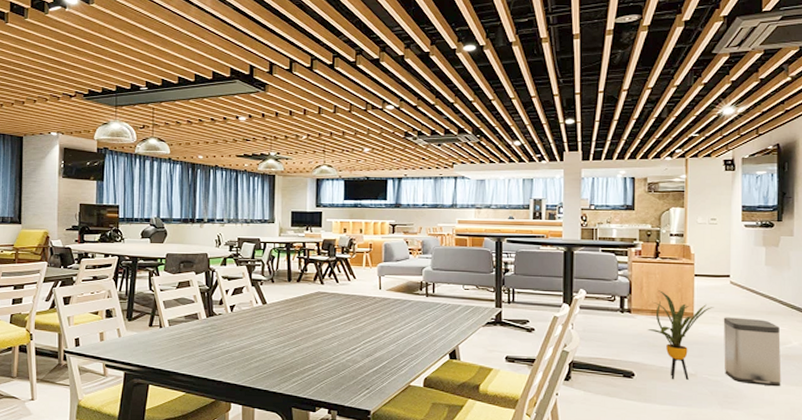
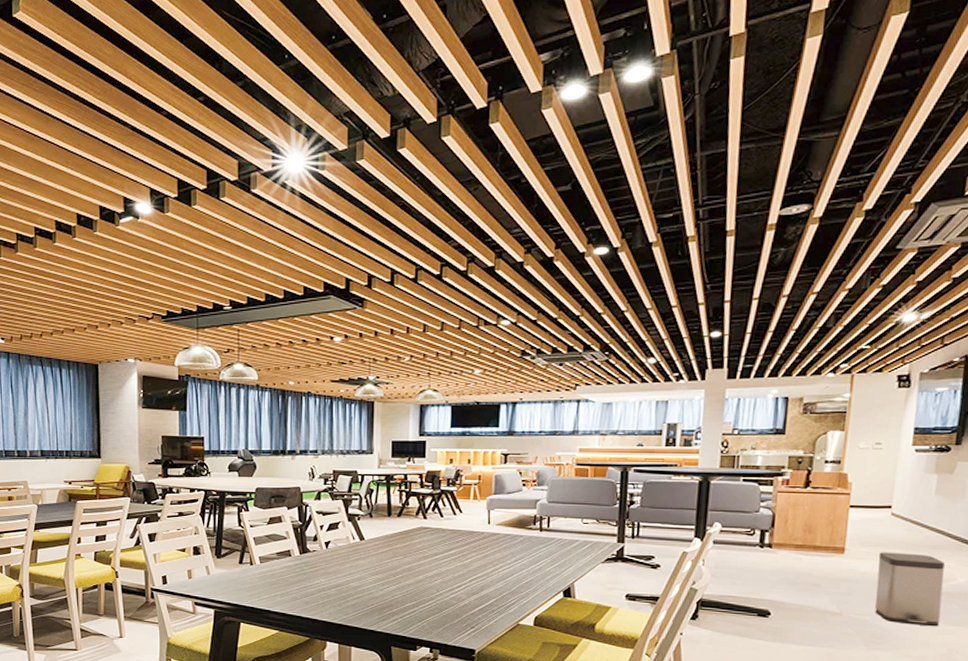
house plant: present [648,290,714,381] -> none [789,523,870,620]

